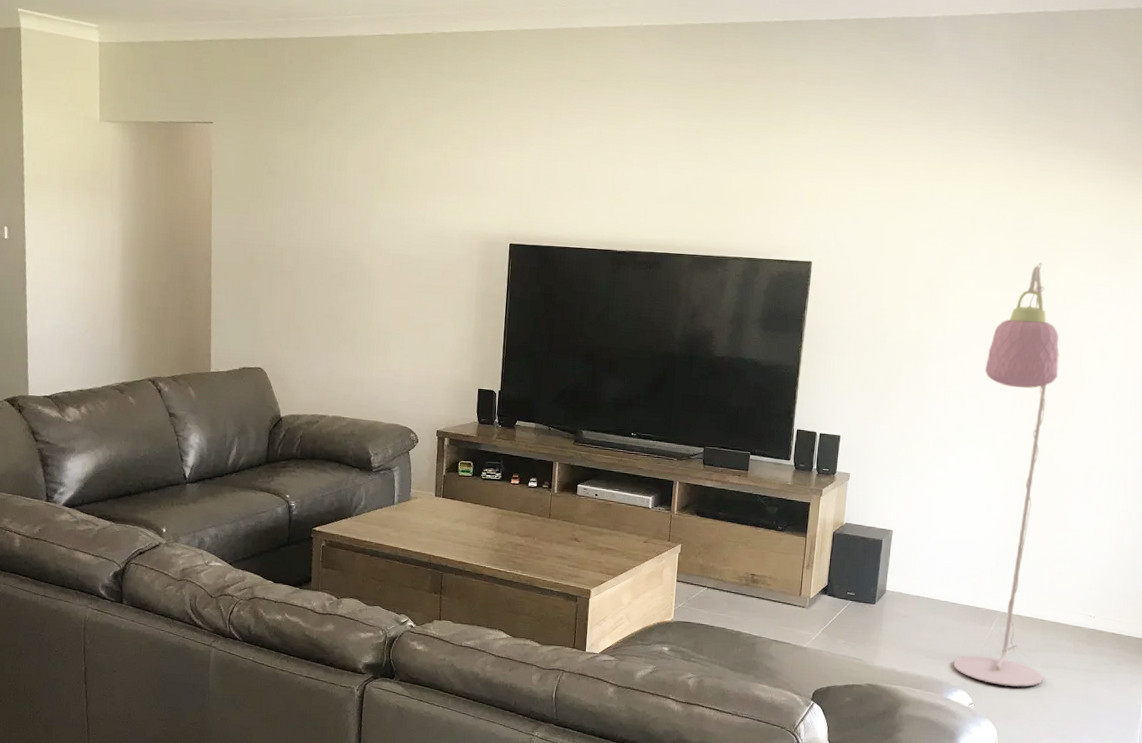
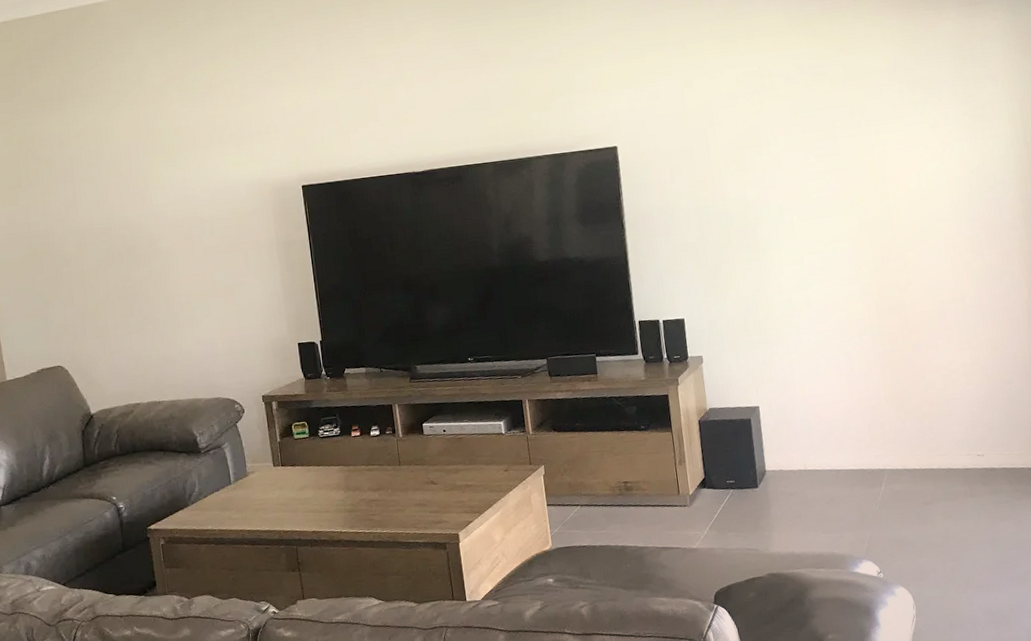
floor lamp: present [953,262,1060,687] -> none [814,104,947,547]

